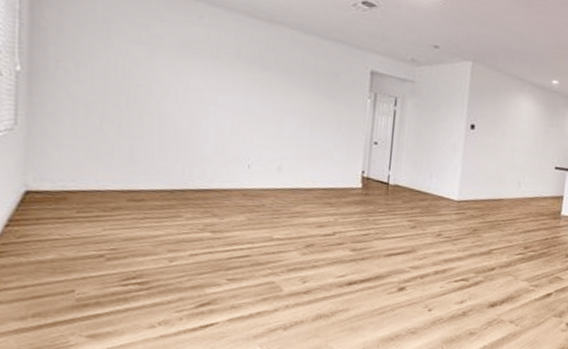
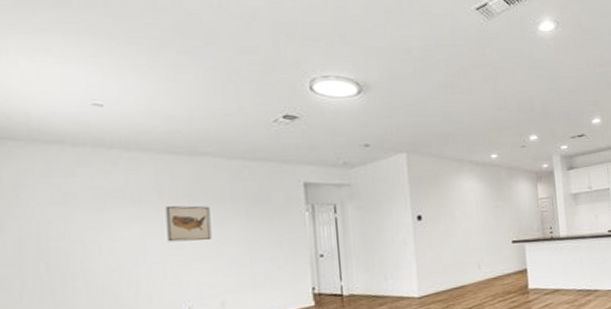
wall art: none [238,67,281,106] -> present [165,205,212,242]

